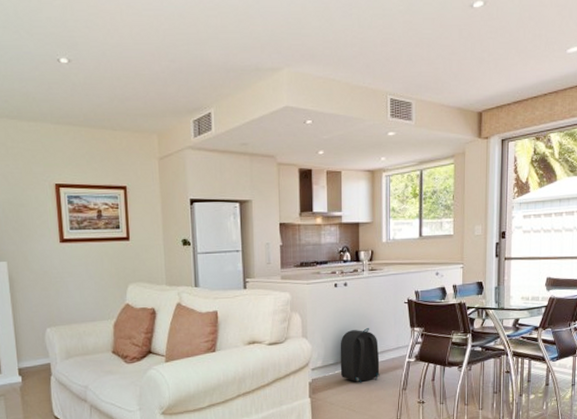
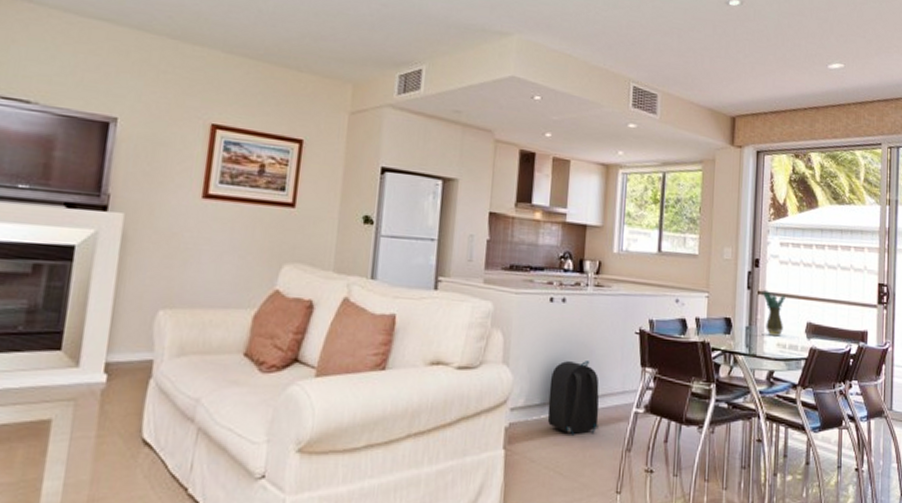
vase: none [508,255,528,292] -> present [762,289,785,337]

